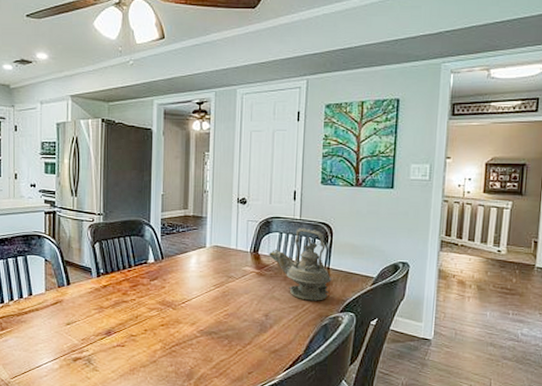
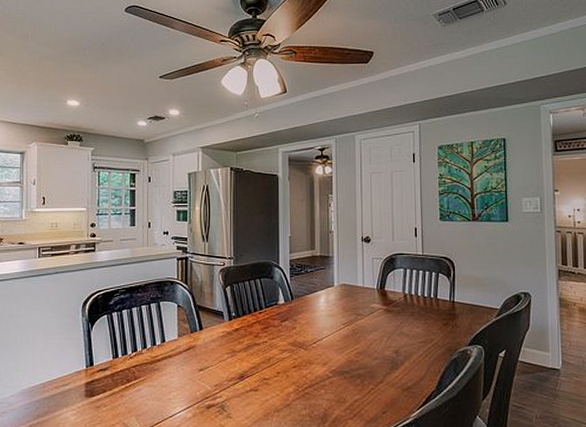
teapot: present [269,228,332,301] -> none [395,263,458,335]

